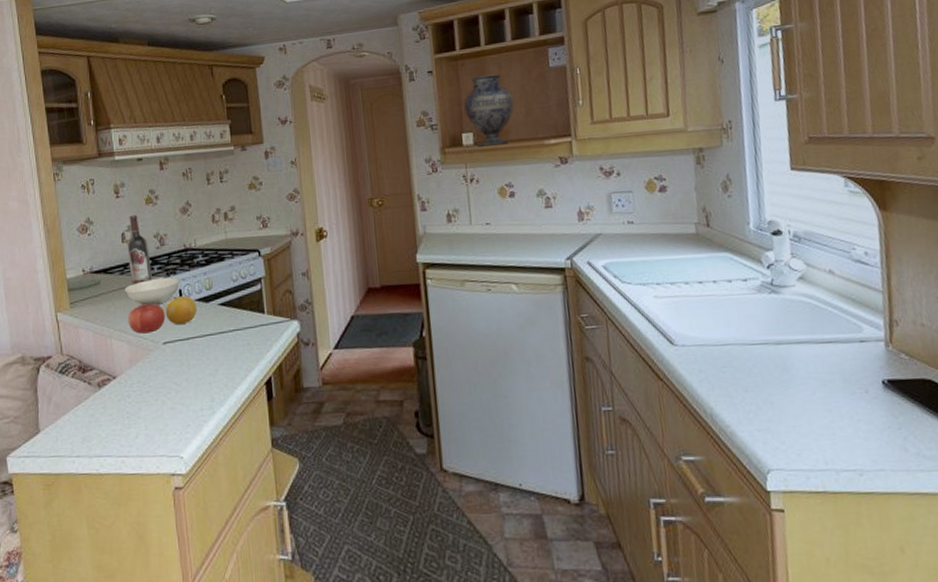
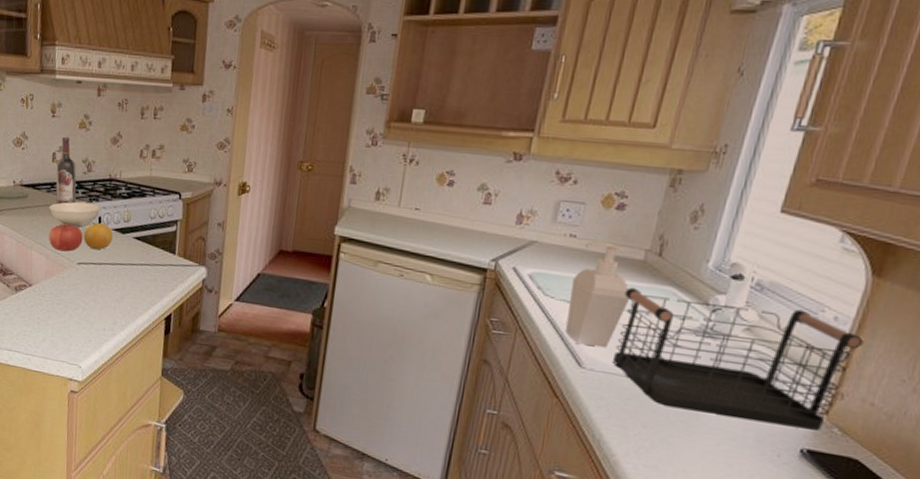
ceramic jug: present [464,74,515,147] -> none [422,47,481,129]
soap bottle: none [642,222,696,324] -> present [566,241,630,349]
dish rack: none [689,251,896,366] -> present [612,287,864,431]

